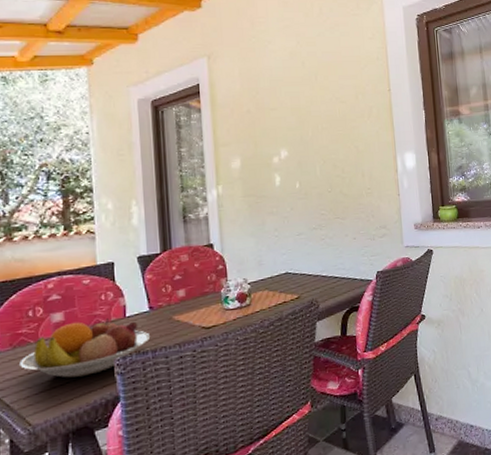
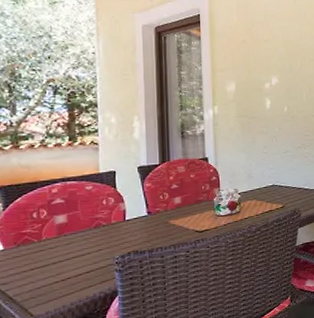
fruit bowl: present [19,318,151,378] -> none [23,221,148,274]

